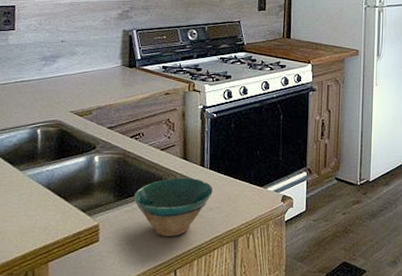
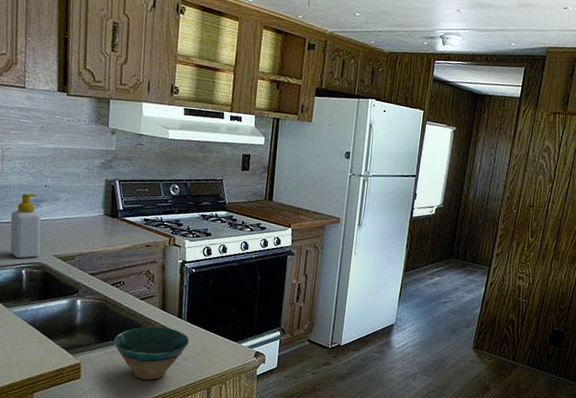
soap bottle: none [25,50,58,118] -> present [10,193,42,259]

